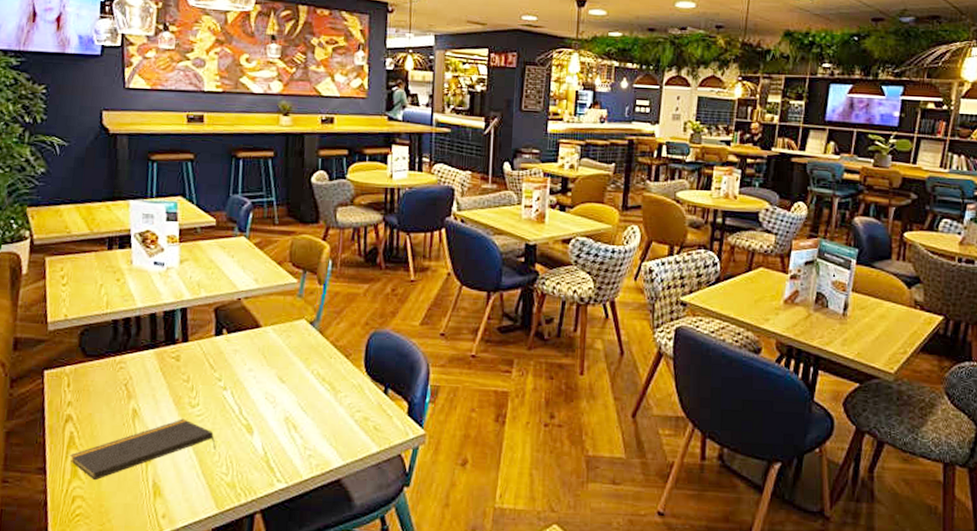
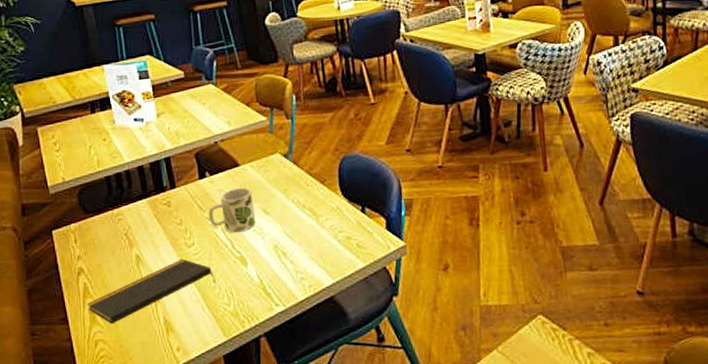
mug: none [219,350,270,398] -> present [208,187,256,233]

